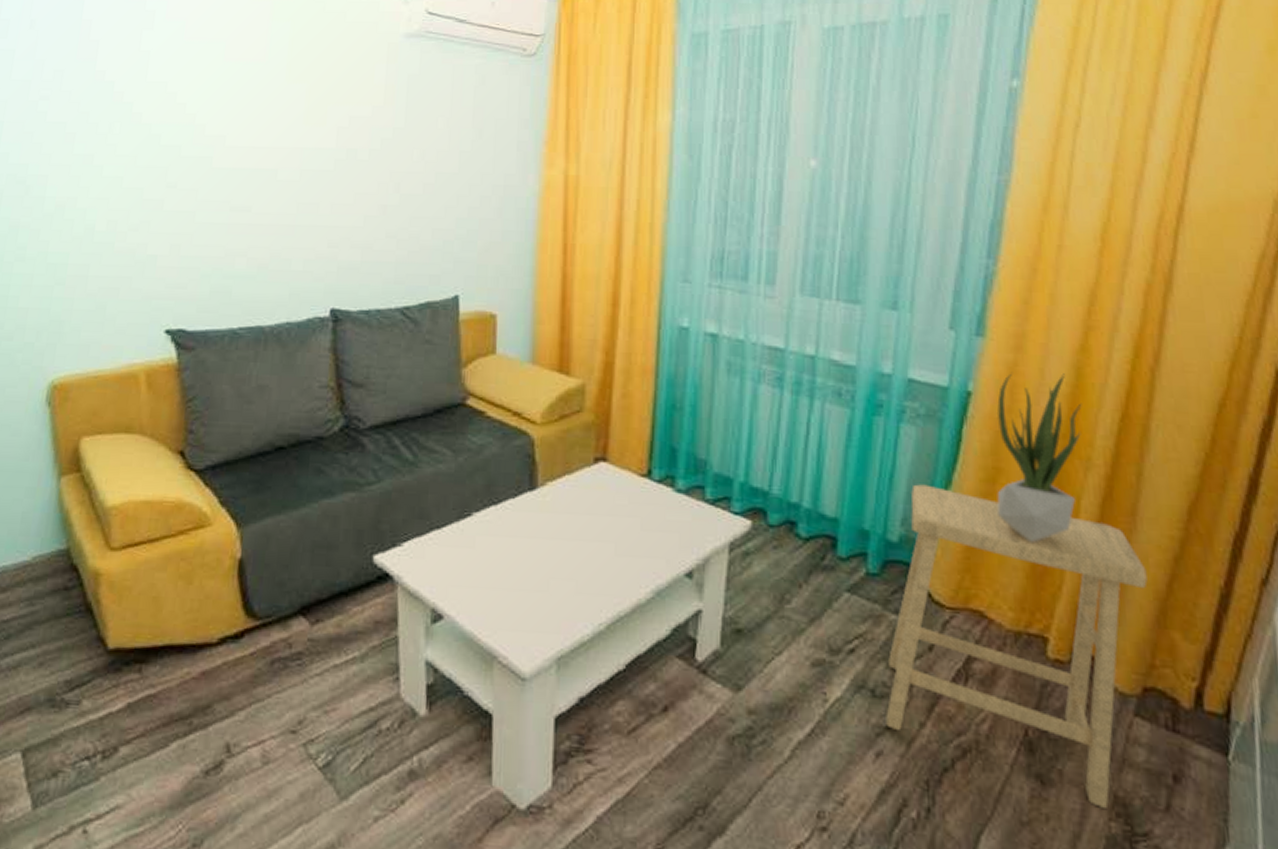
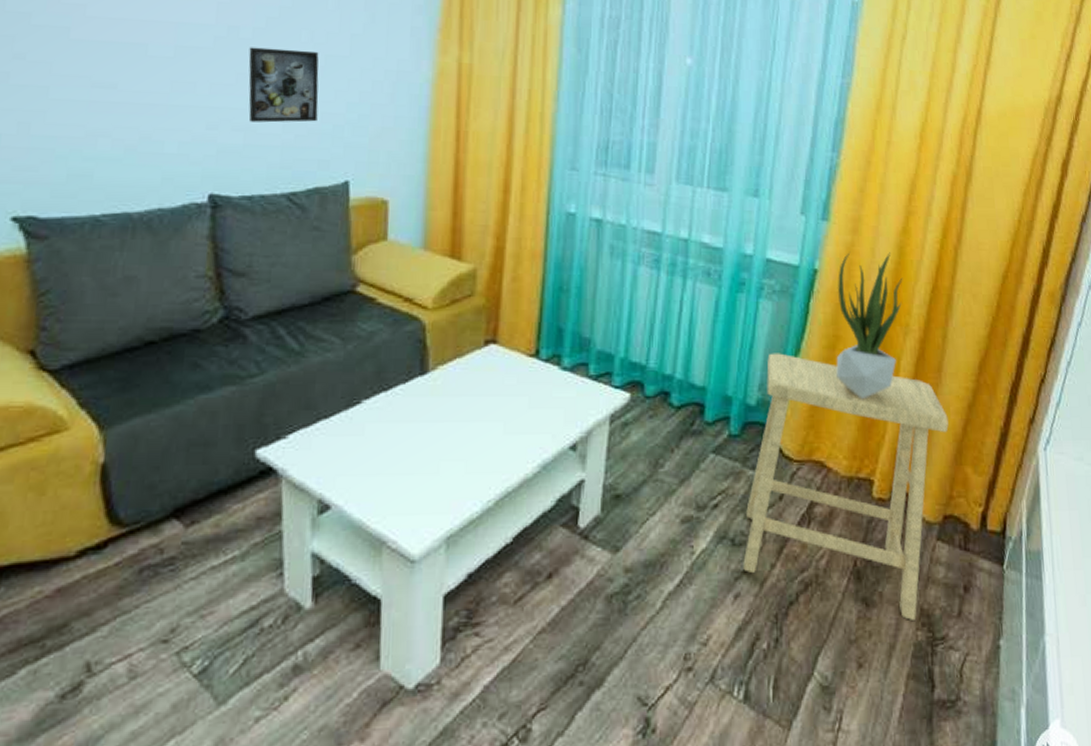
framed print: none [365,168,430,240] -> present [248,47,319,123]

